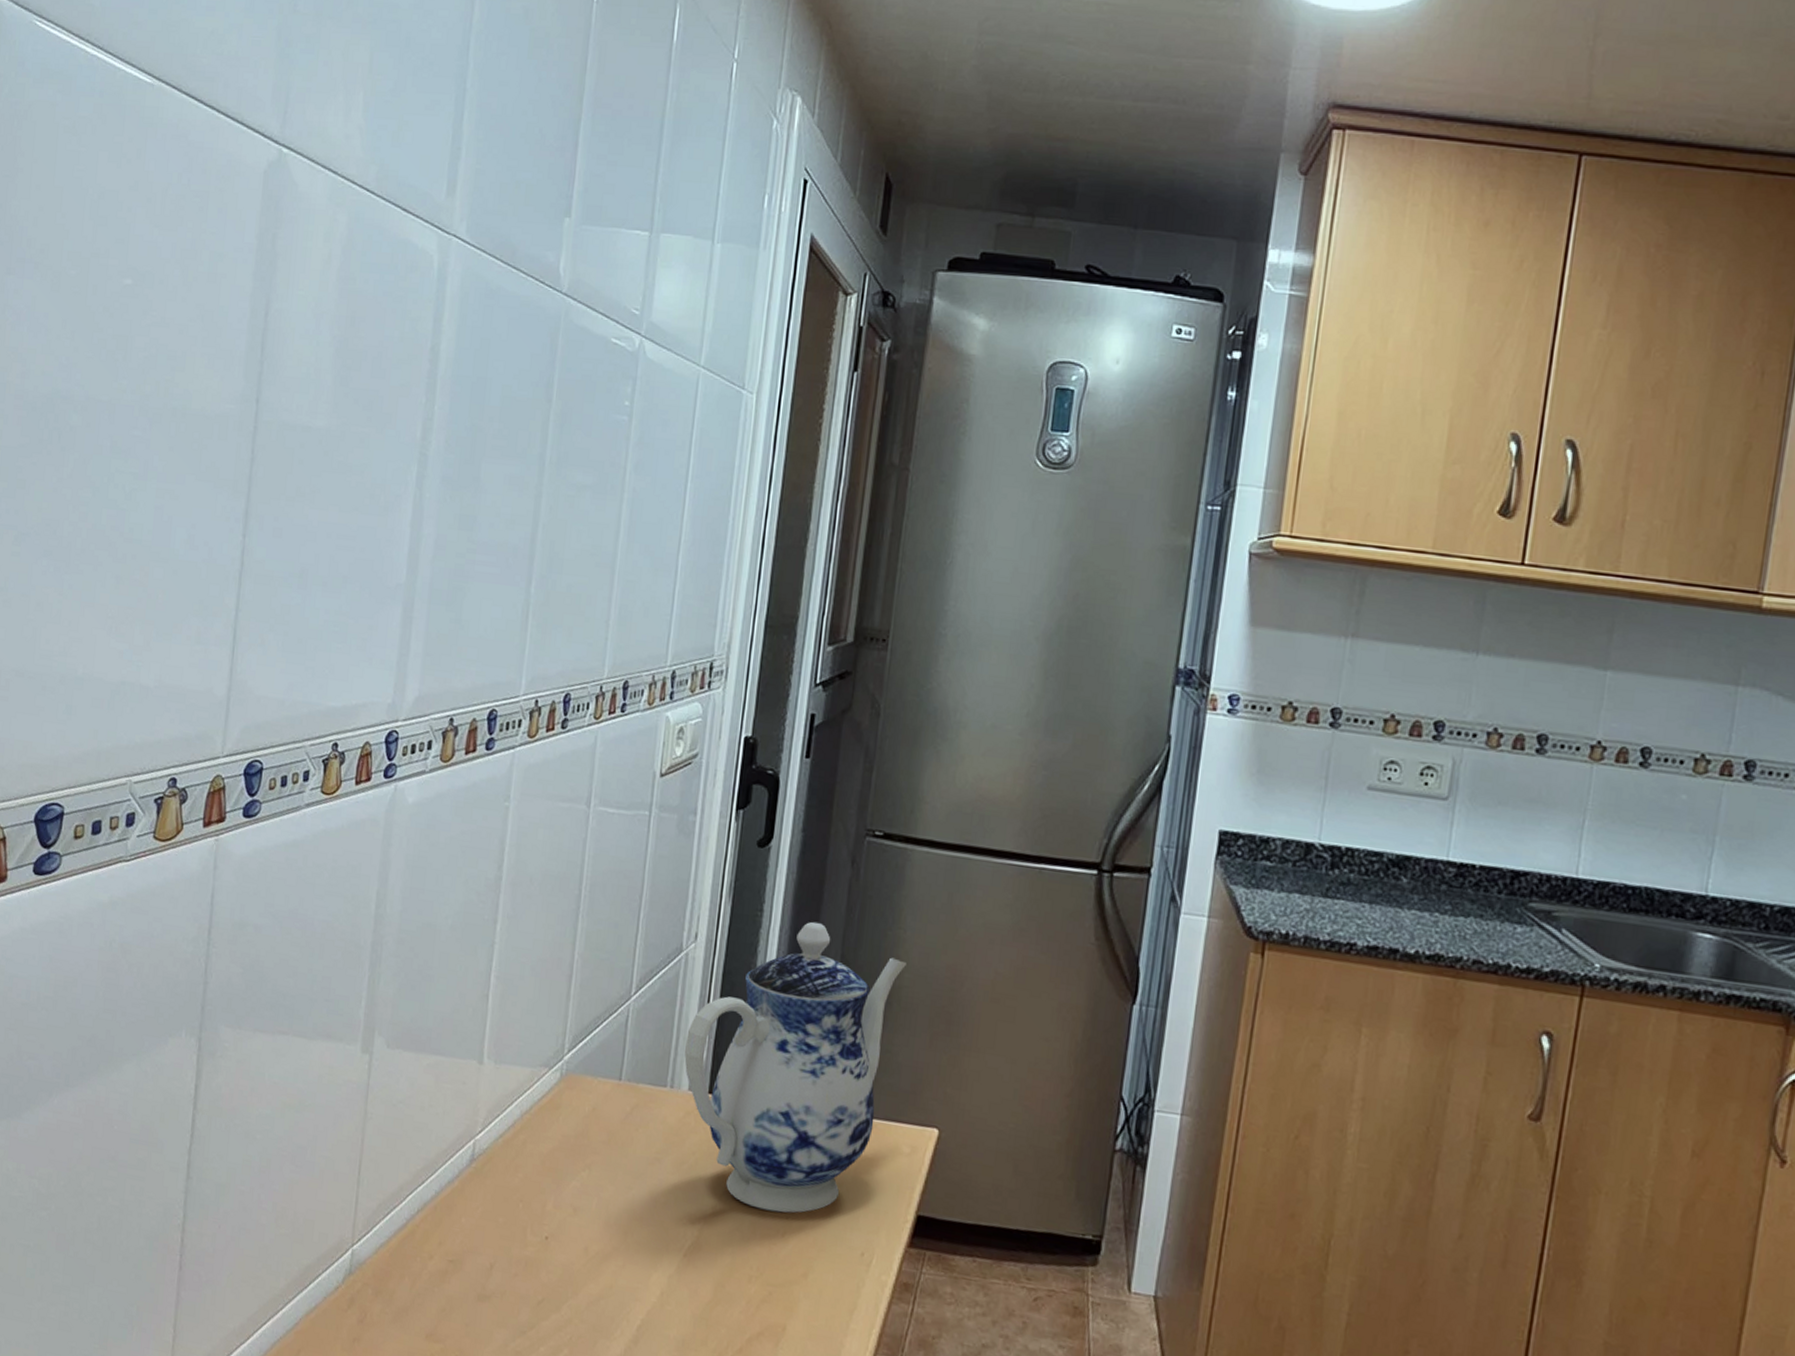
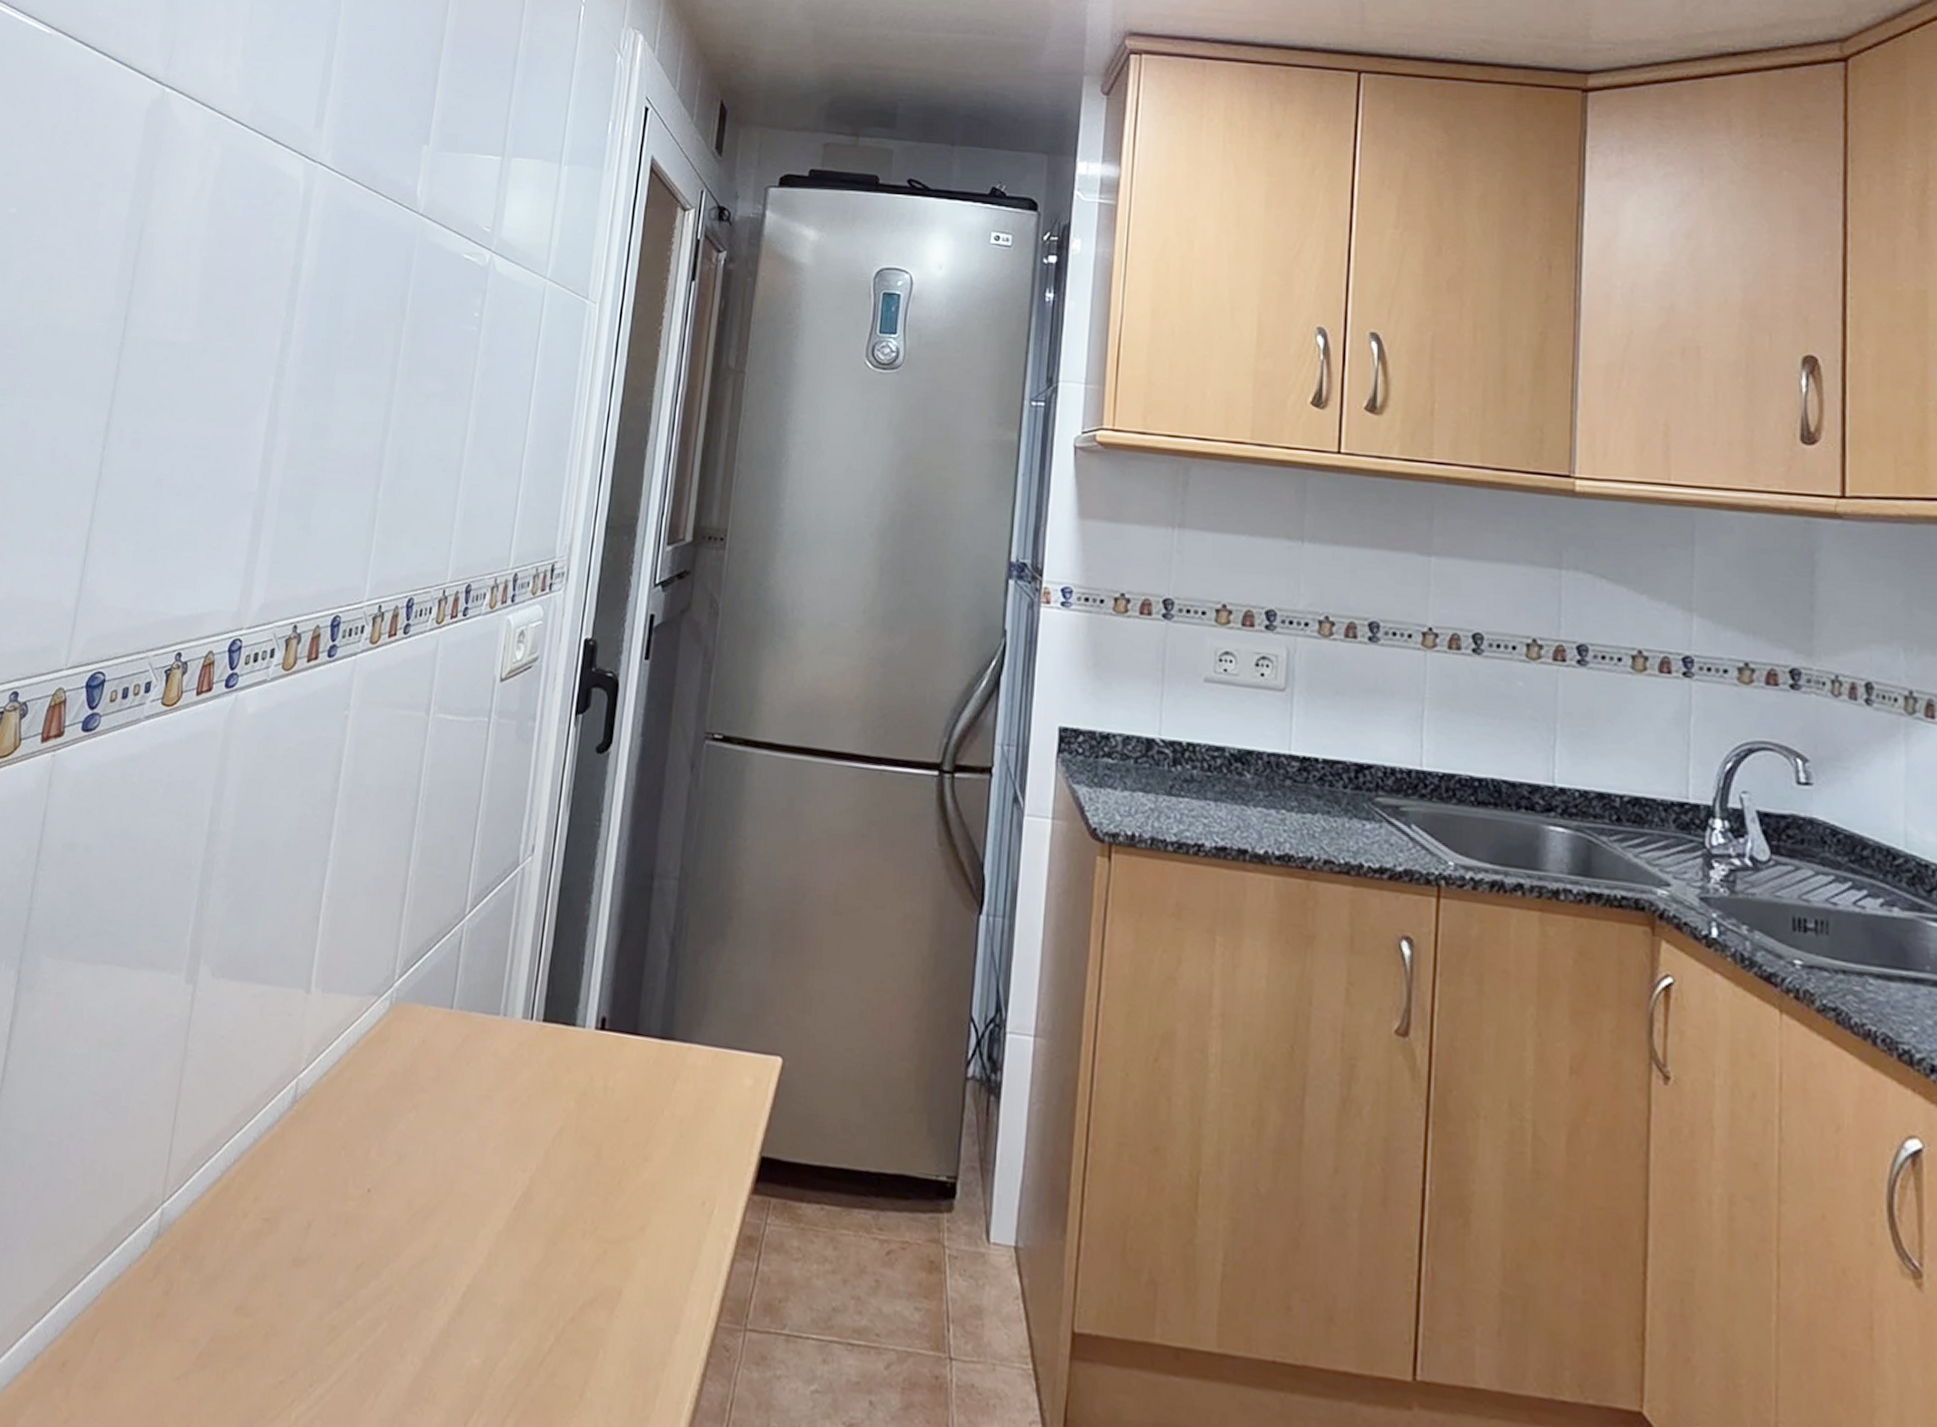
teapot: present [684,921,906,1213] -> none [518,831,747,1157]

